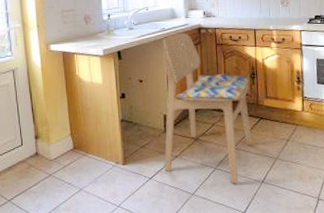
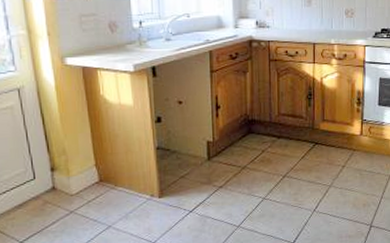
dining chair: present [162,33,253,184] -> none [206,46,306,214]

